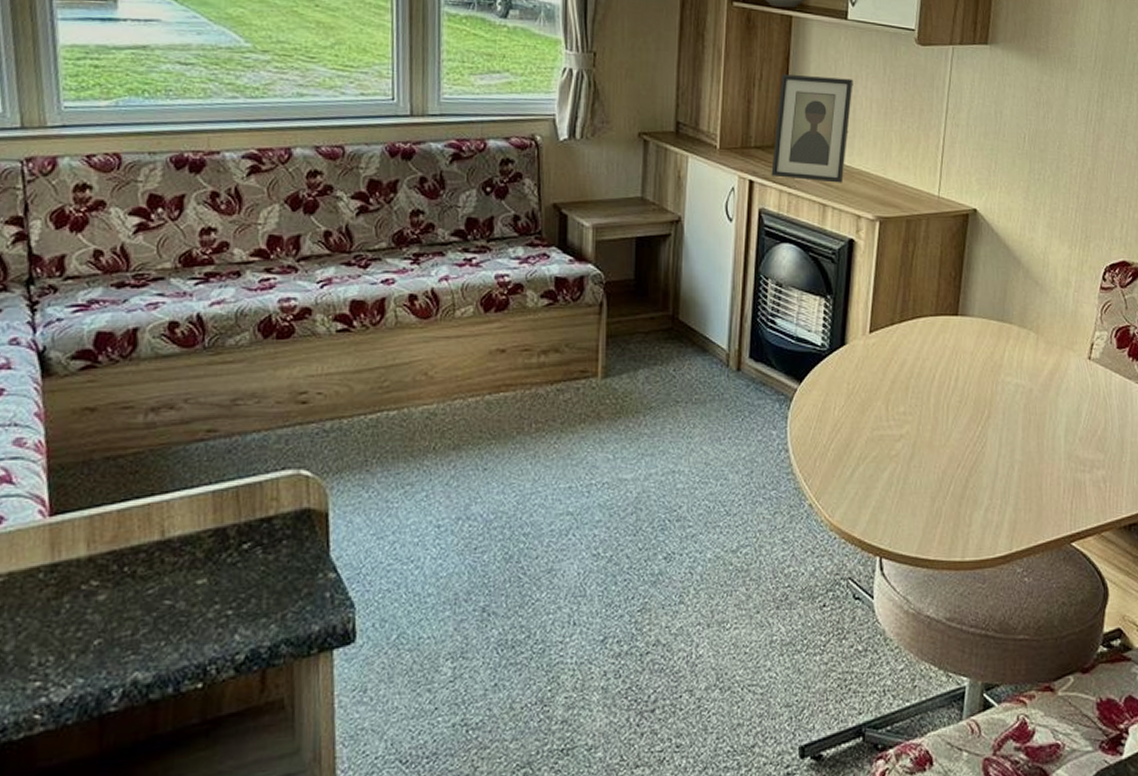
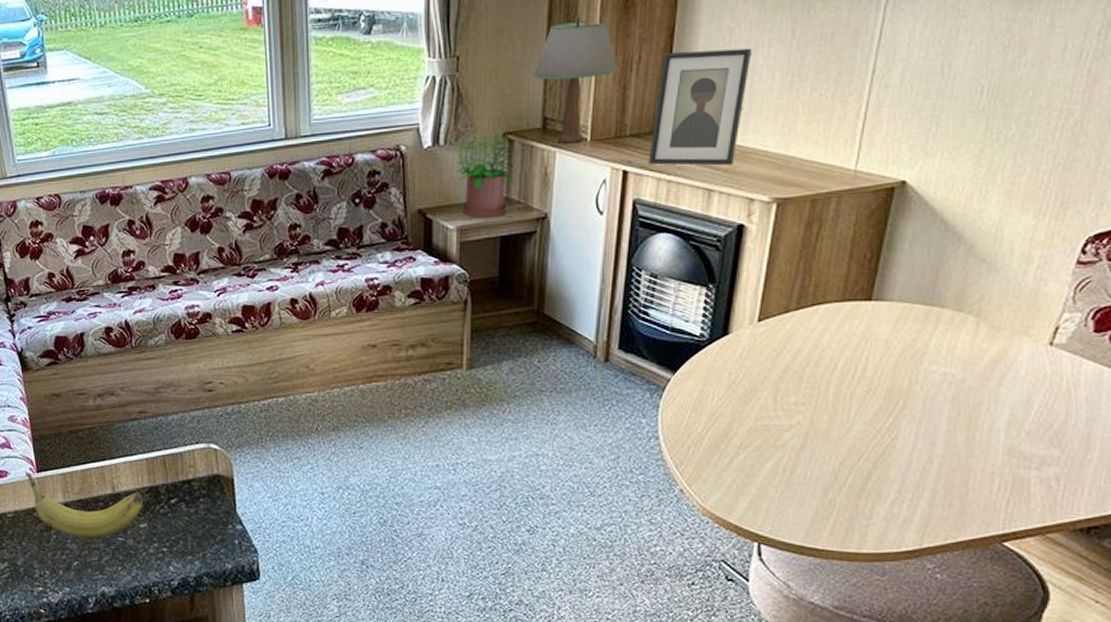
fruit: none [31,515,204,604] -> present [25,471,143,538]
potted plant: none [587,132,649,217] -> present [451,133,514,218]
table lamp: none [666,31,743,150] -> present [532,17,619,144]

